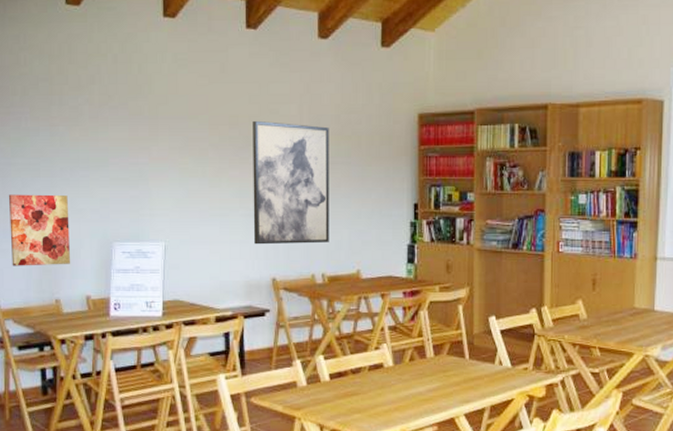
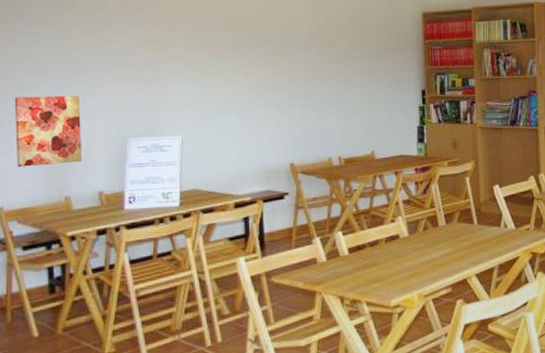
wall art: present [253,120,329,245] -> none [268,21,344,134]

